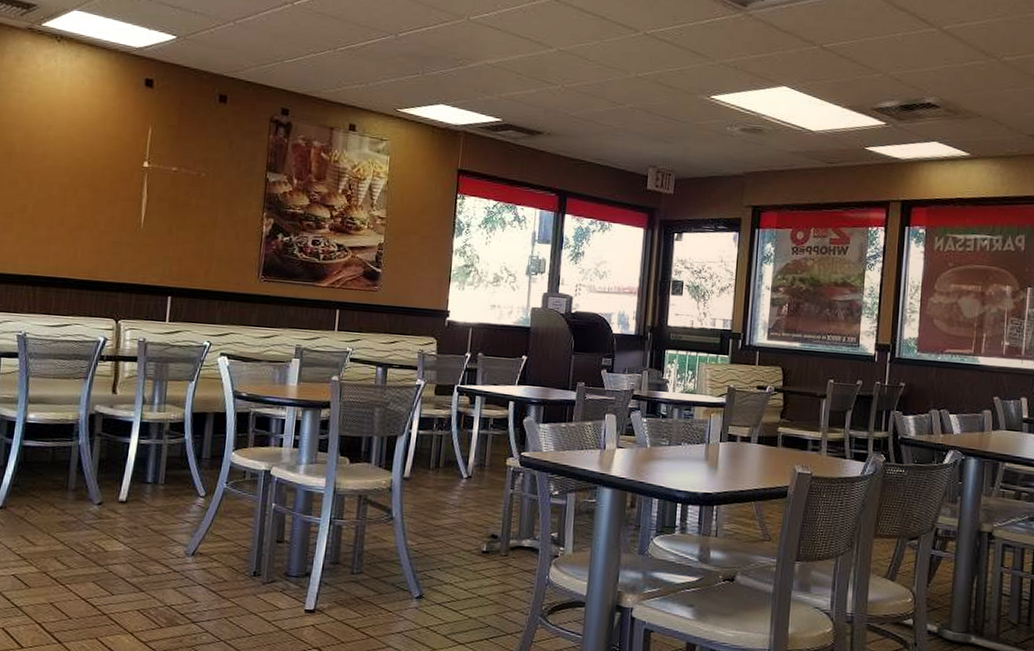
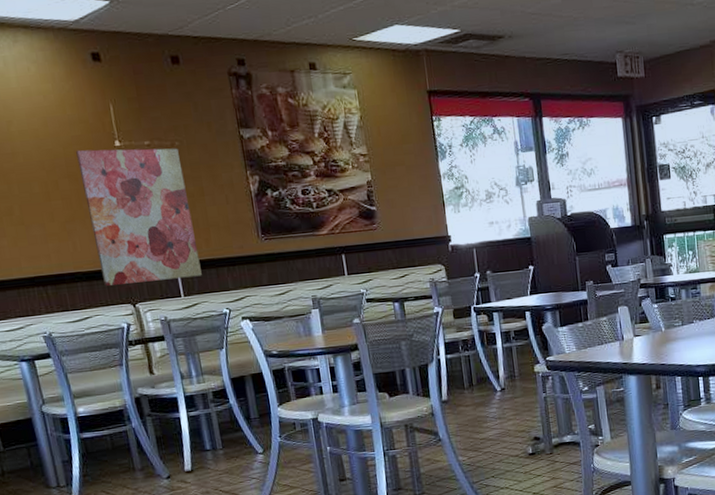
wall art: none [93,163,203,305] -> present [76,148,202,286]

